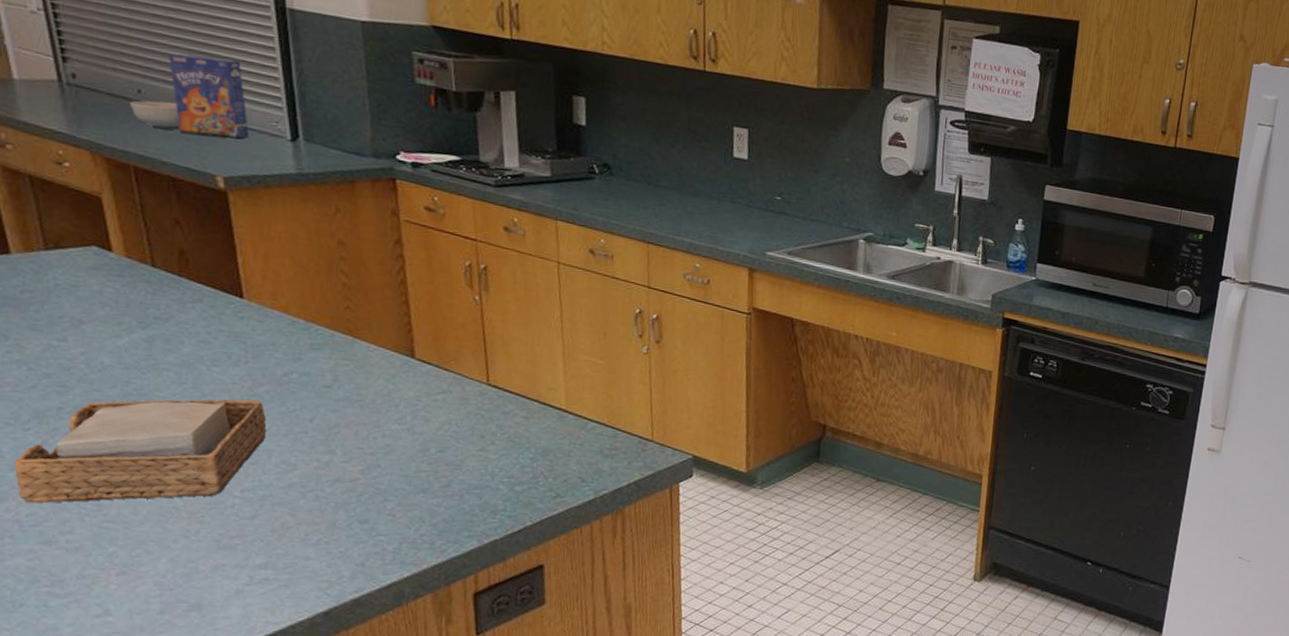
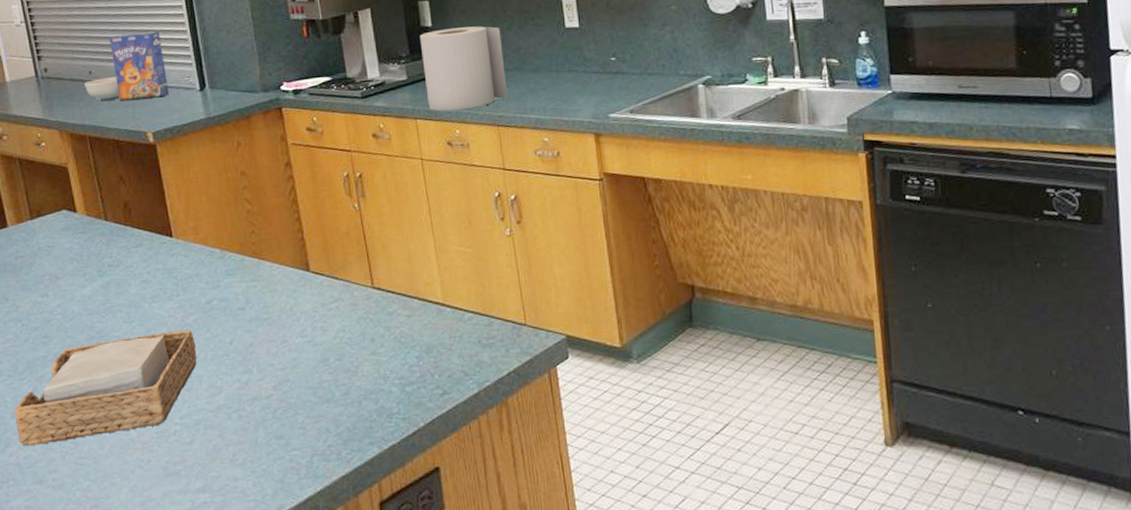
paper towel roll: none [570,130,663,221] -> present [420,26,508,112]

